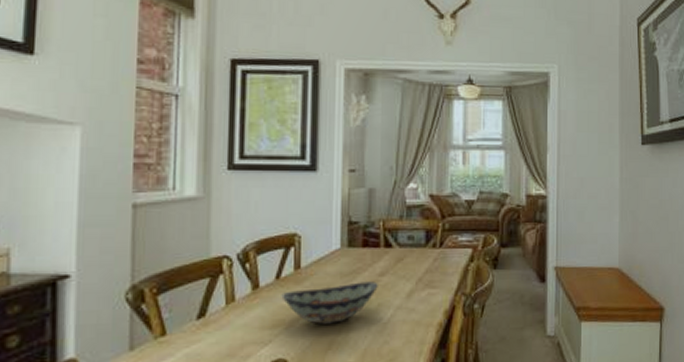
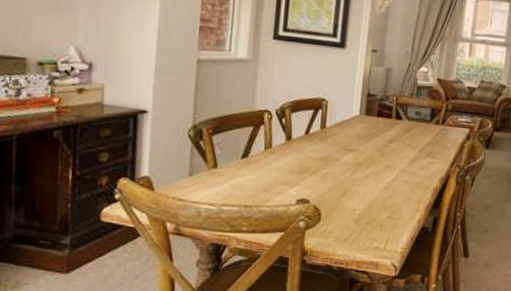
decorative bowl: present [281,281,378,324] -> none [308,145,388,176]

